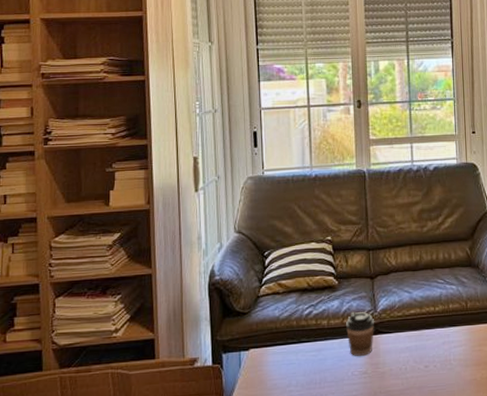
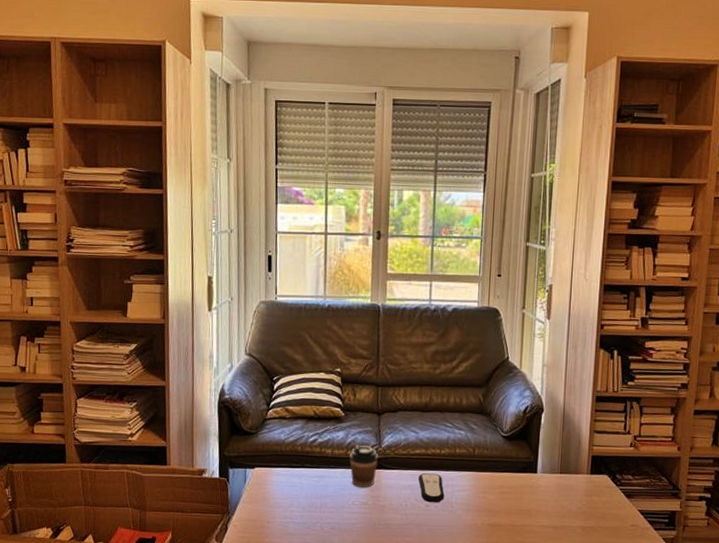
remote control: none [416,332,442,363] -> present [418,472,445,503]

